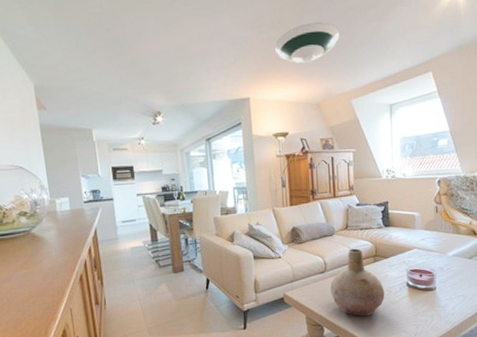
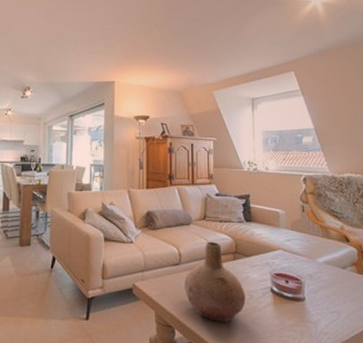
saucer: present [274,22,340,63] -> none [141,21,204,54]

